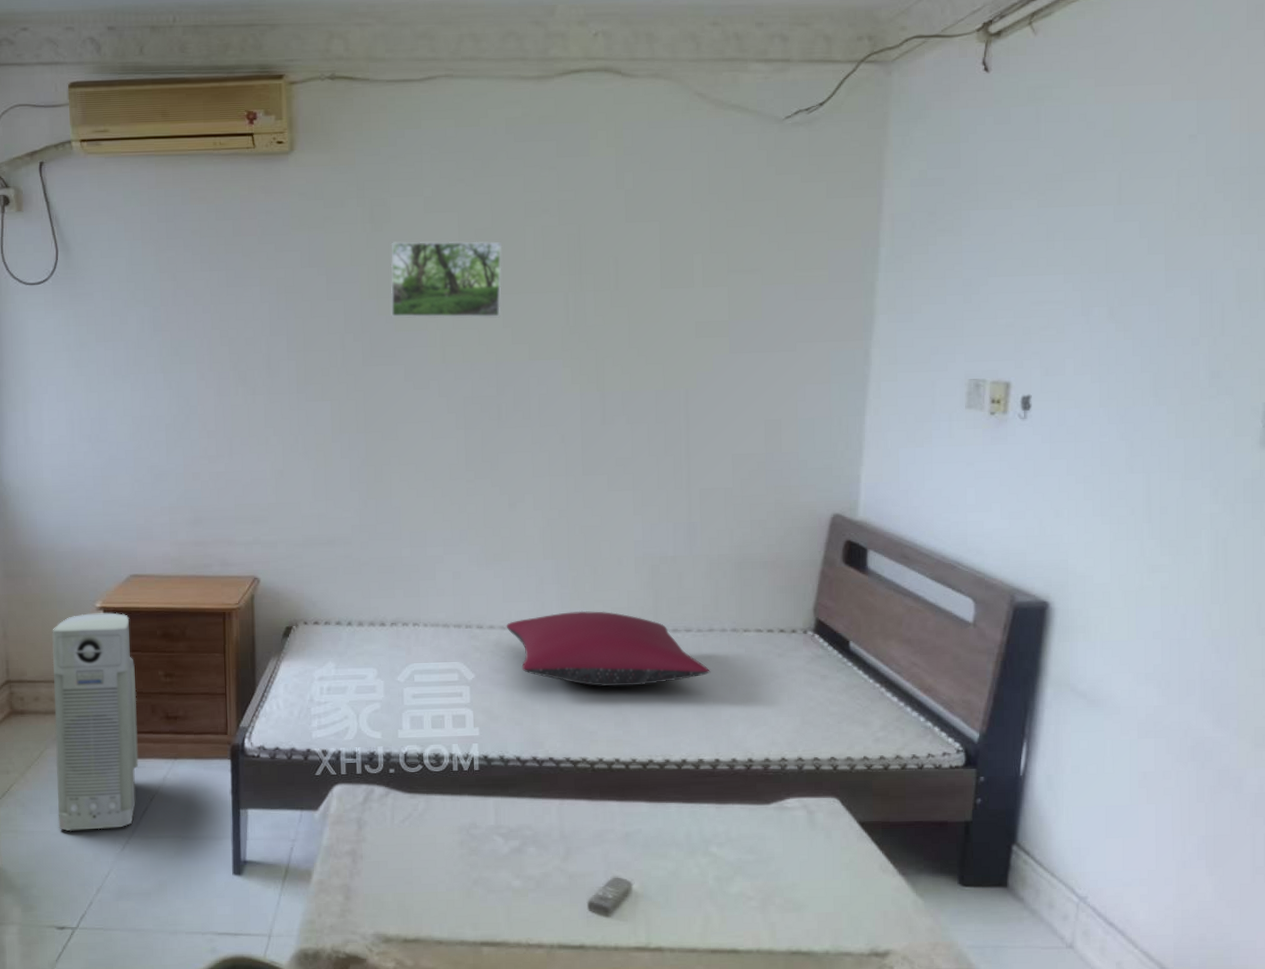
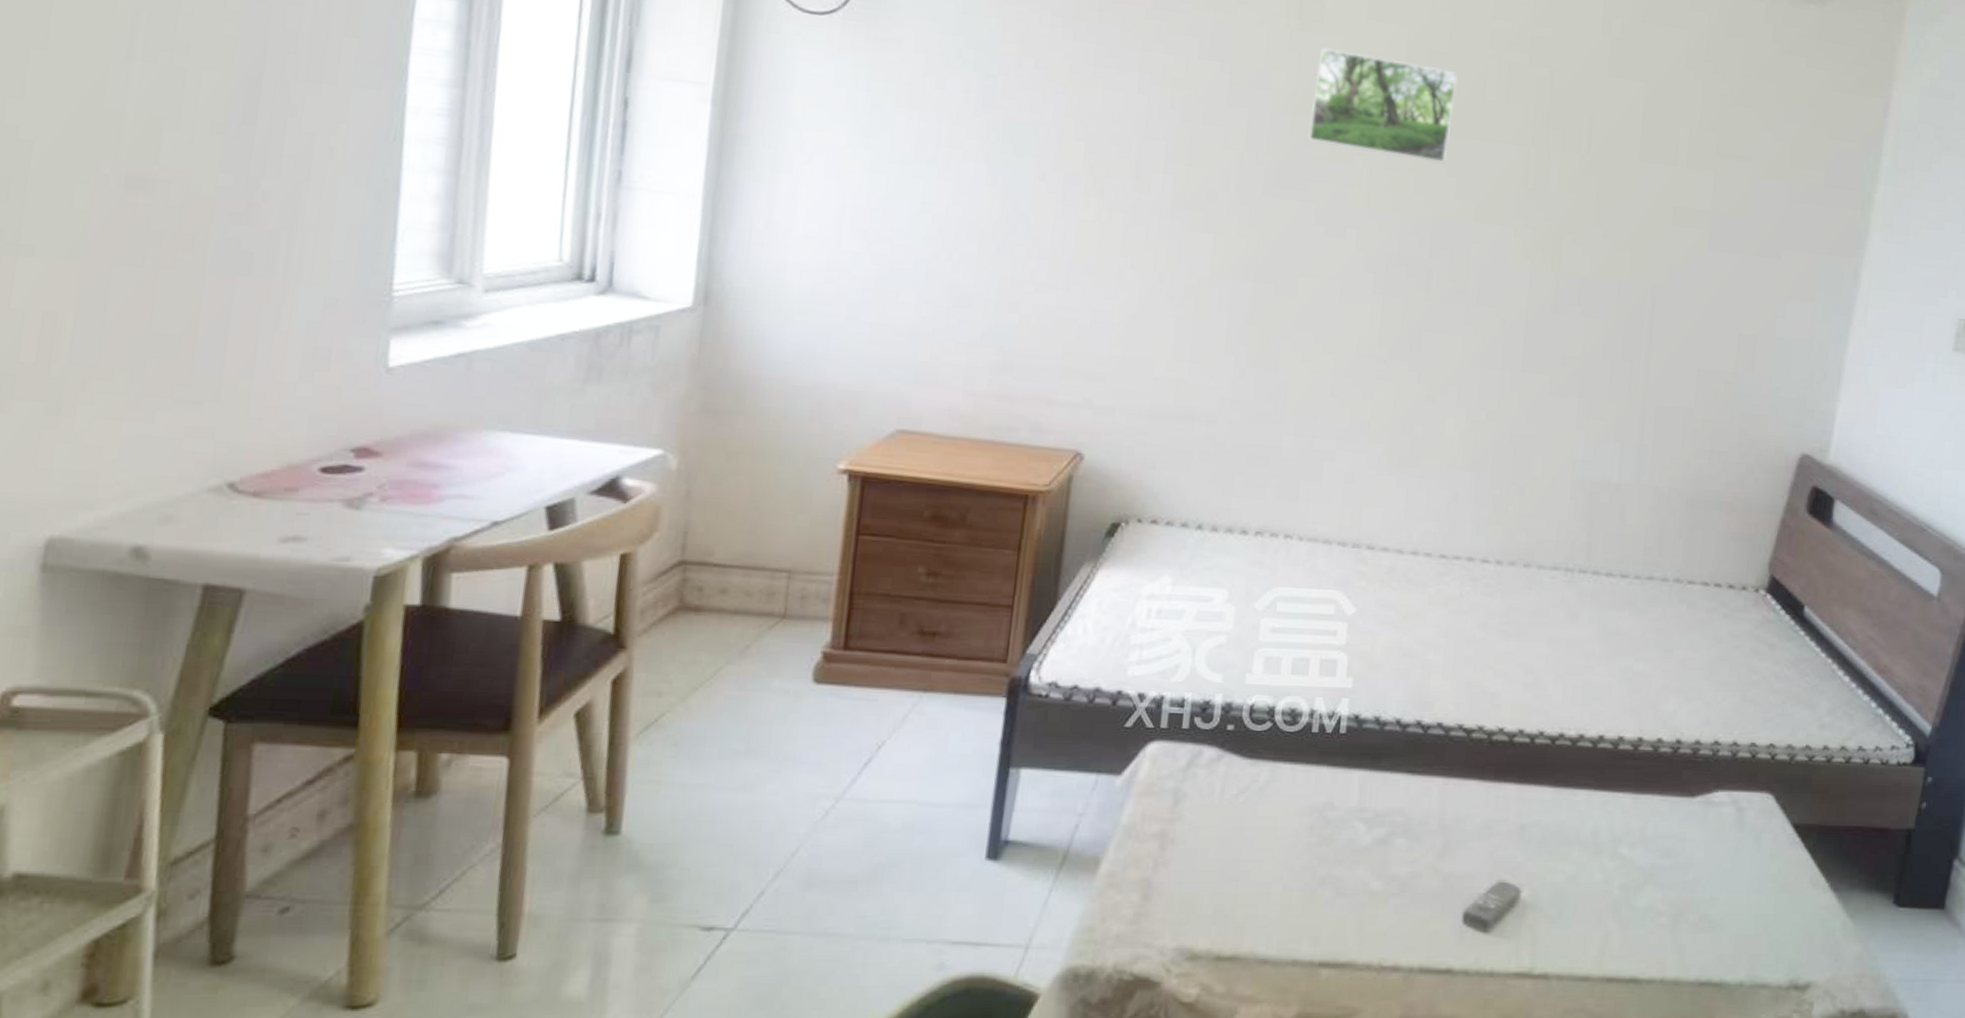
air purifier: present [52,612,139,832] -> none [728,476,886,787]
pillow: present [506,610,710,687] -> none [1403,539,1644,640]

